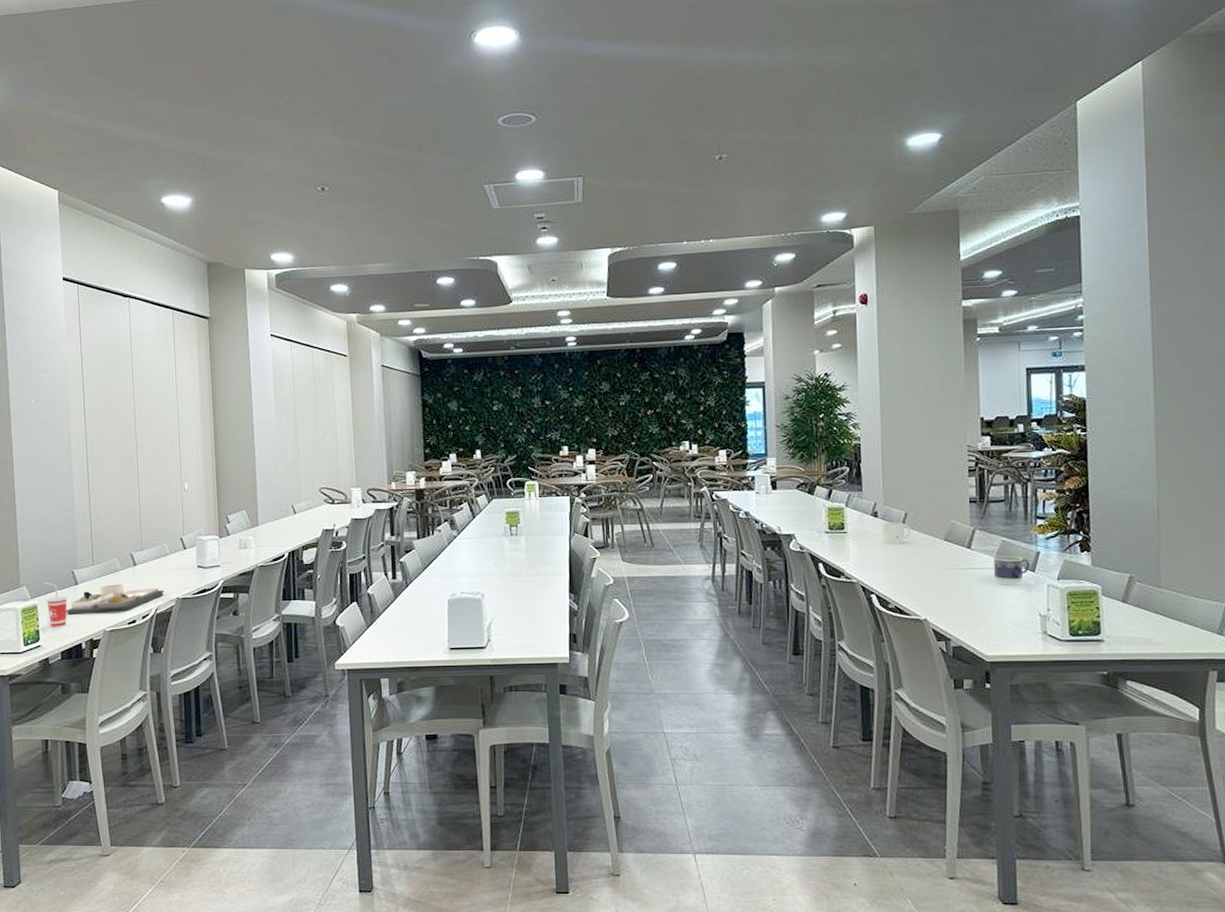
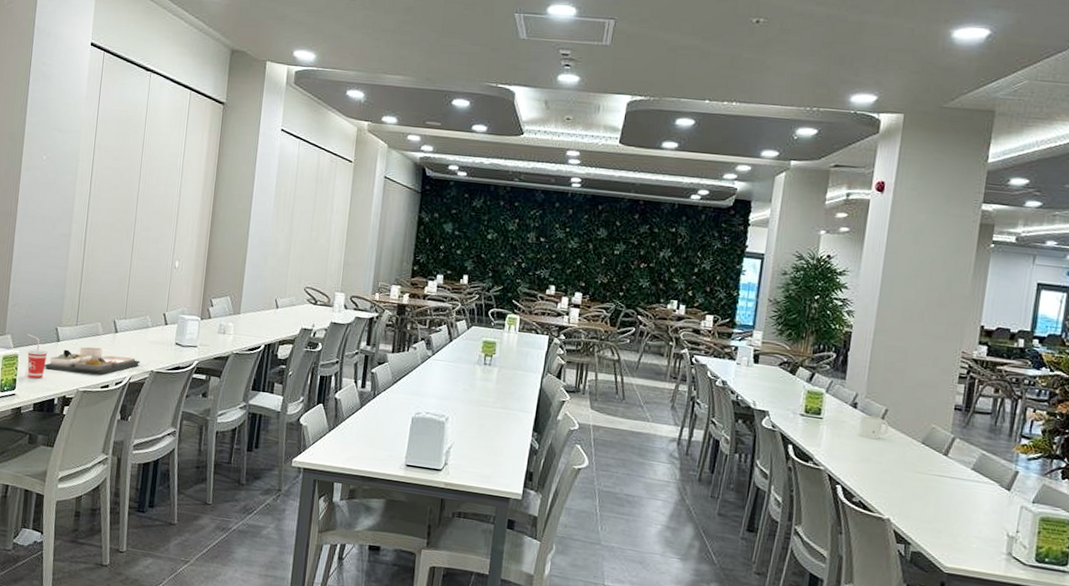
cup: present [992,555,1030,587] -> none [966,467,1007,502]

